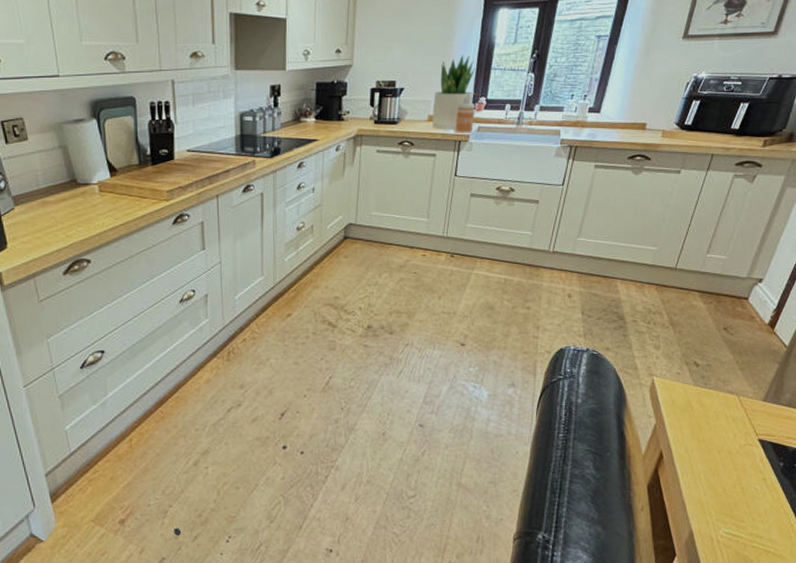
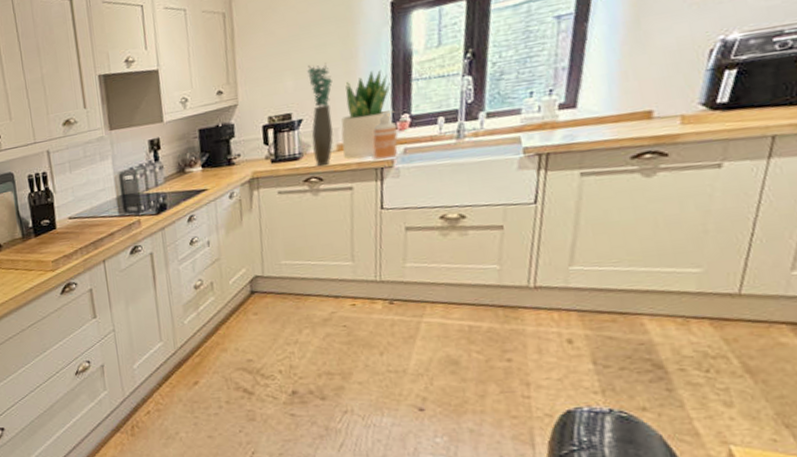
vase: none [409,40,431,133] -> present [307,63,333,166]

